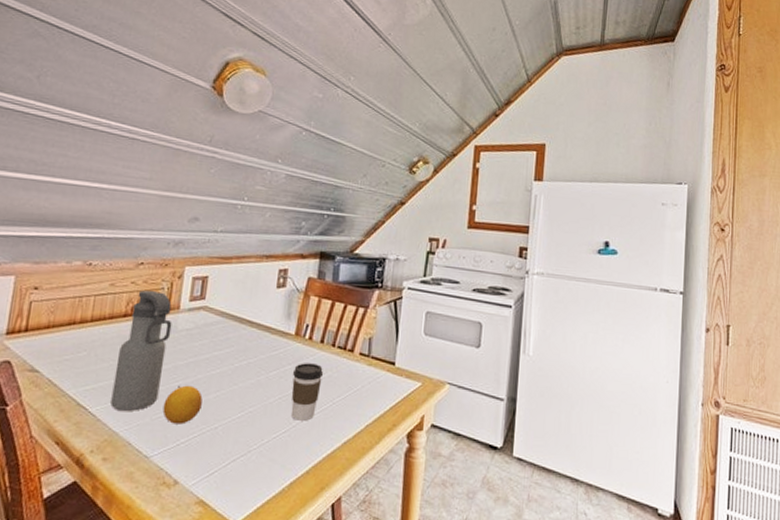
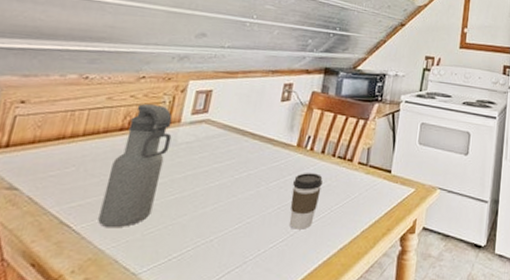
fruit: present [162,385,203,425] -> none [155,198,200,239]

